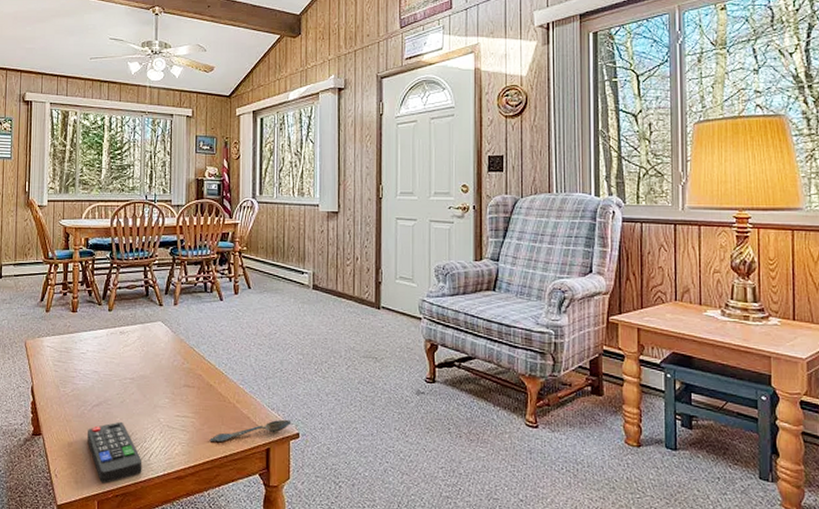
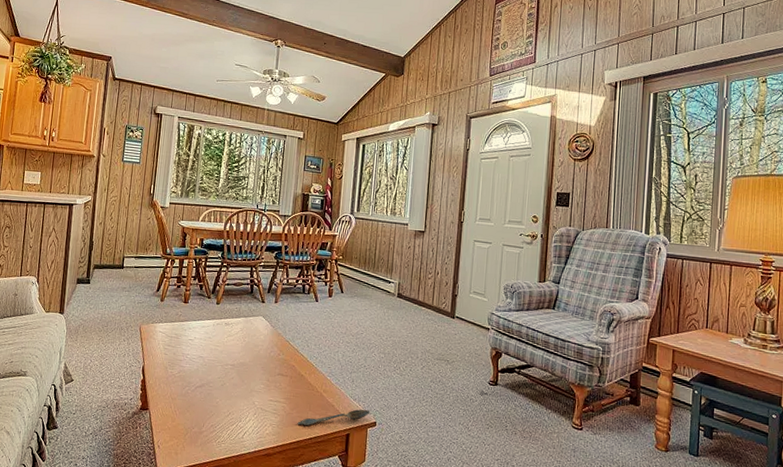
remote control: present [88,421,142,484] -> none [189,402,237,456]

